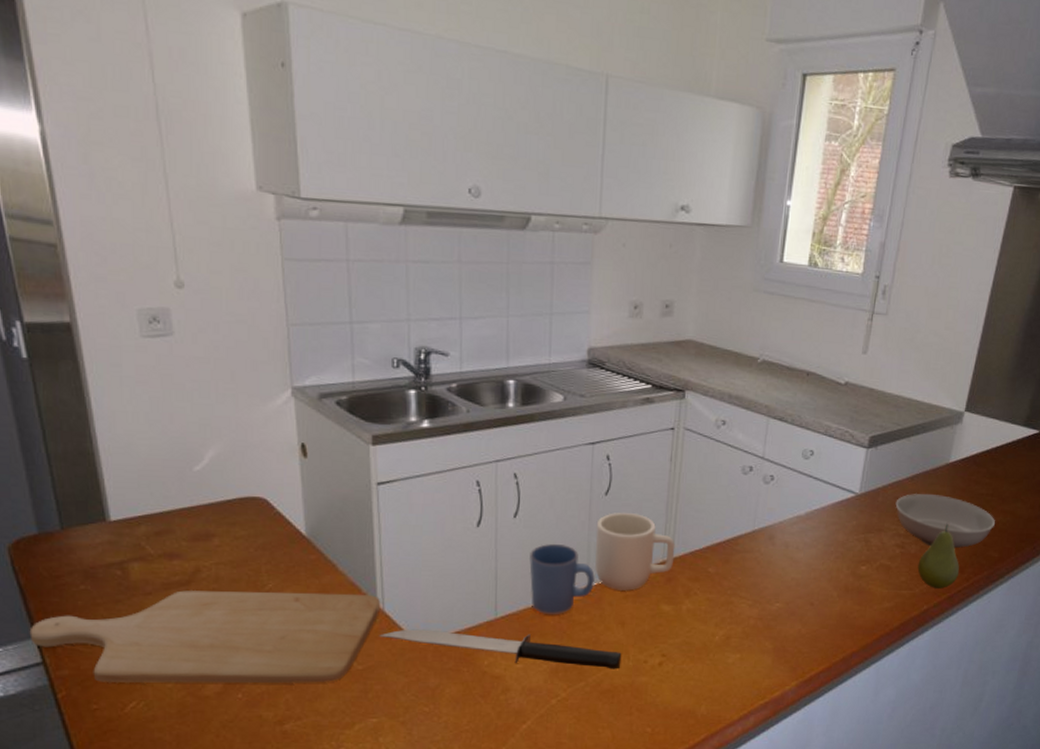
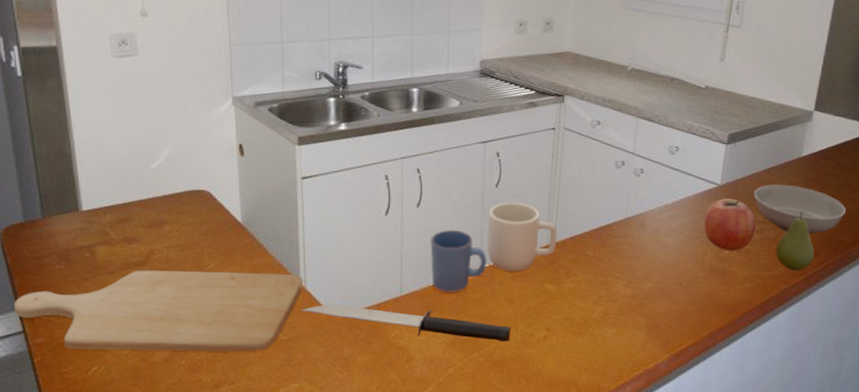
fruit: none [839,509,897,567] -> present [704,198,756,251]

